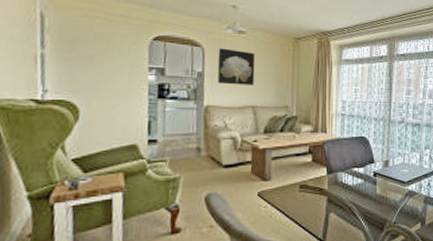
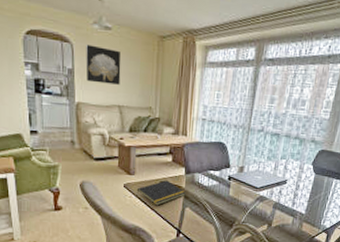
notepad: none [272,183,329,214] -> present [136,180,186,206]

